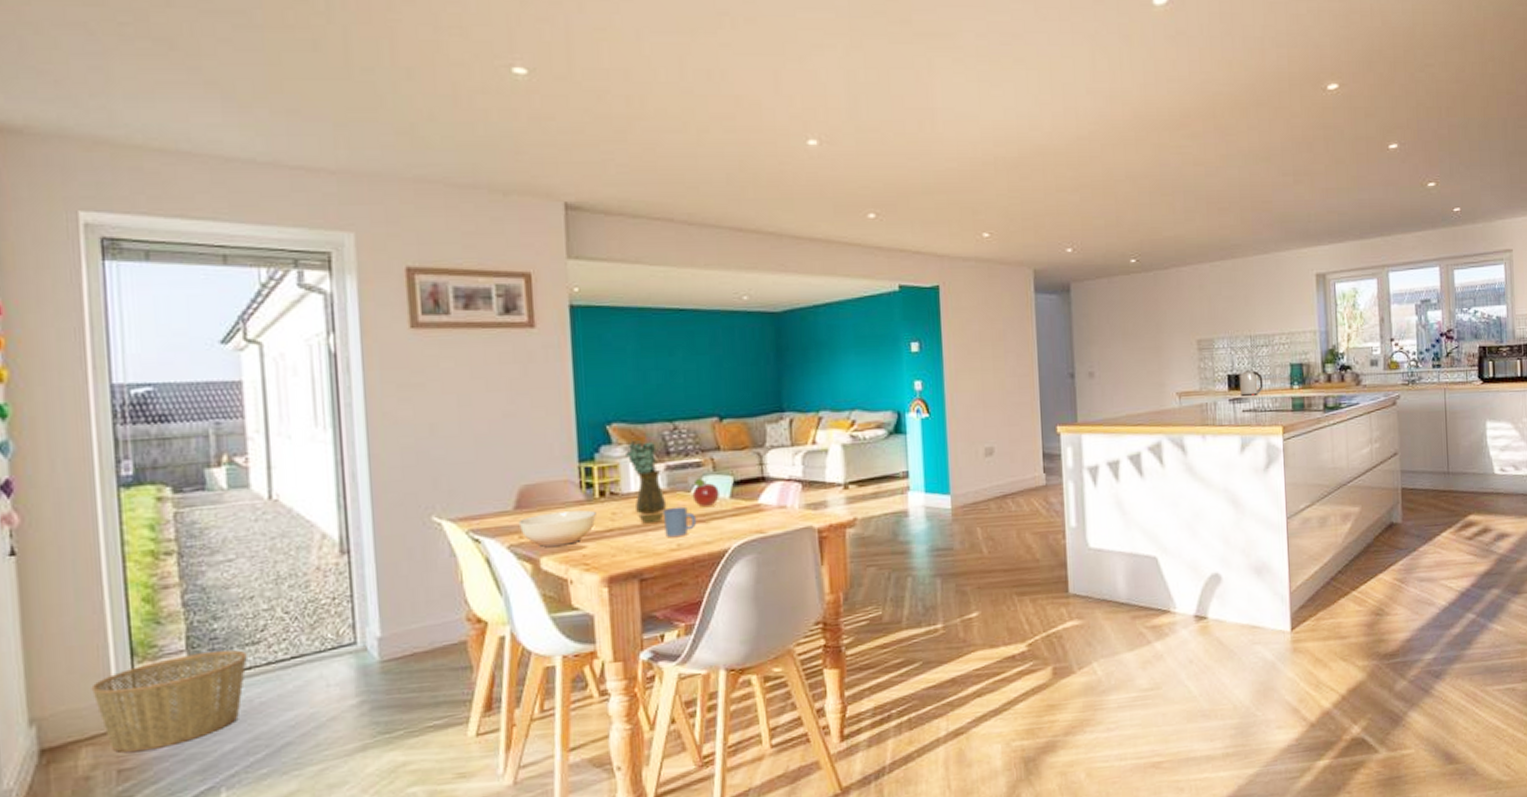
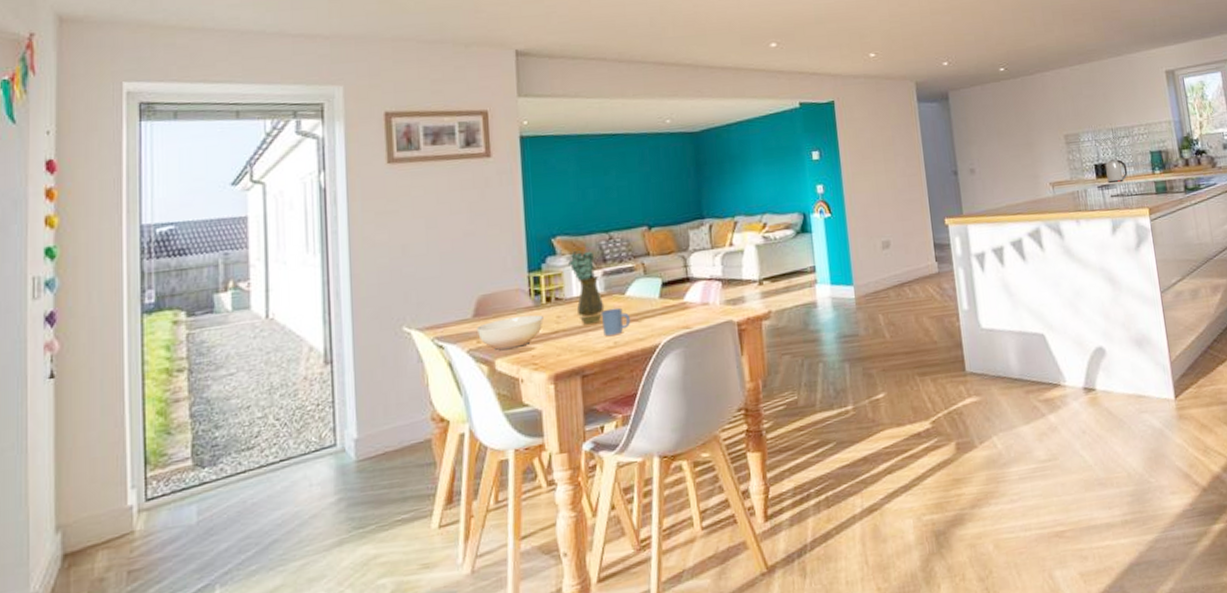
basket: present [91,650,247,753] -> none [110,455,242,555]
fruit: present [688,475,719,508] -> none [622,279,650,308]

